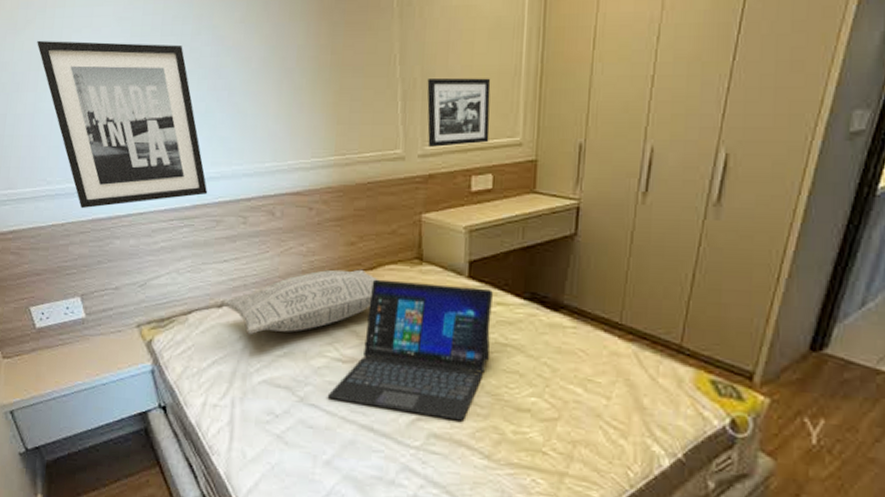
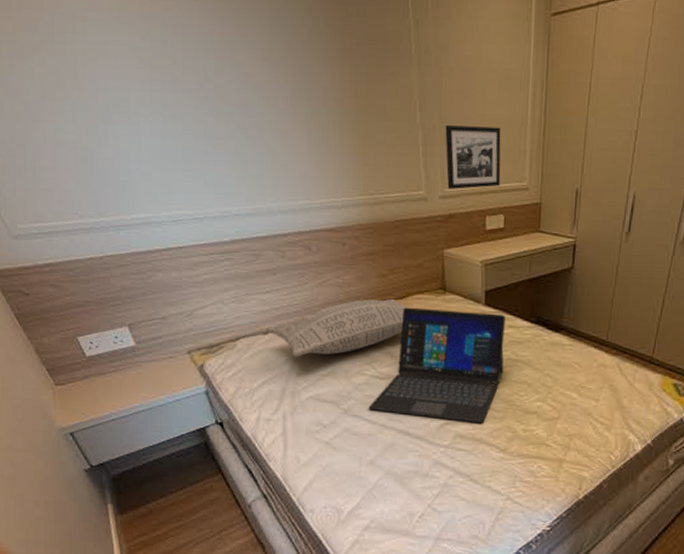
wall art: present [37,40,208,209] -> none [49,67,245,243]

